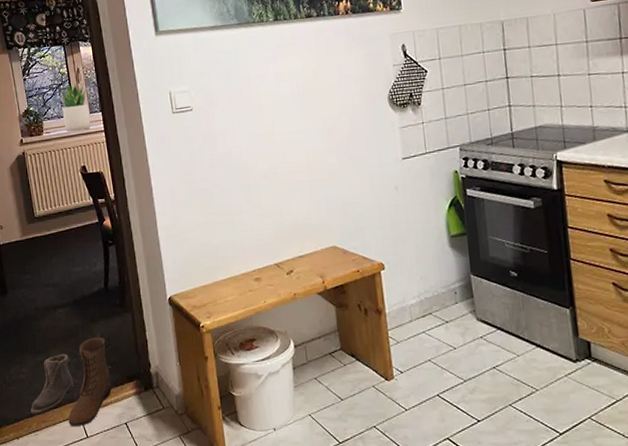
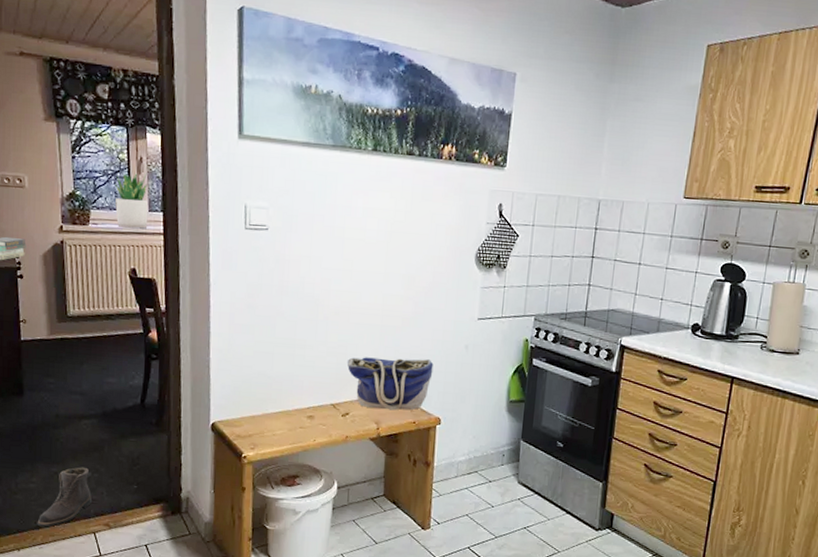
boot: present [68,333,111,427] -> none [81,450,135,544]
tote bag: none [283,206,368,263] -> present [347,357,434,411]

